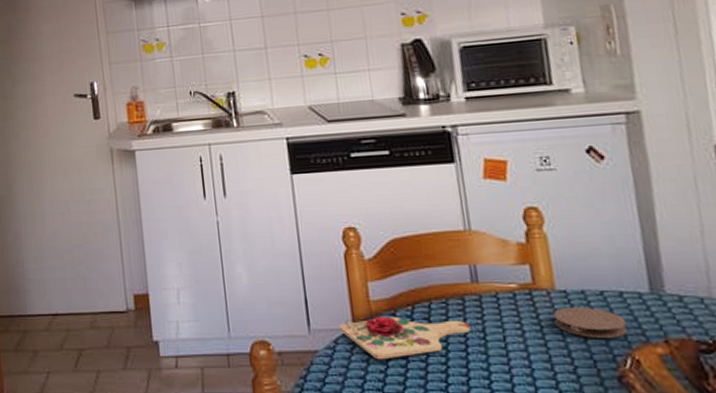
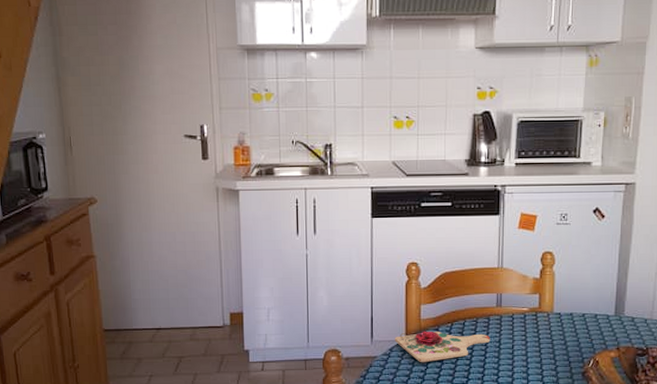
coaster: present [552,306,627,338] -> none [548,324,595,346]

